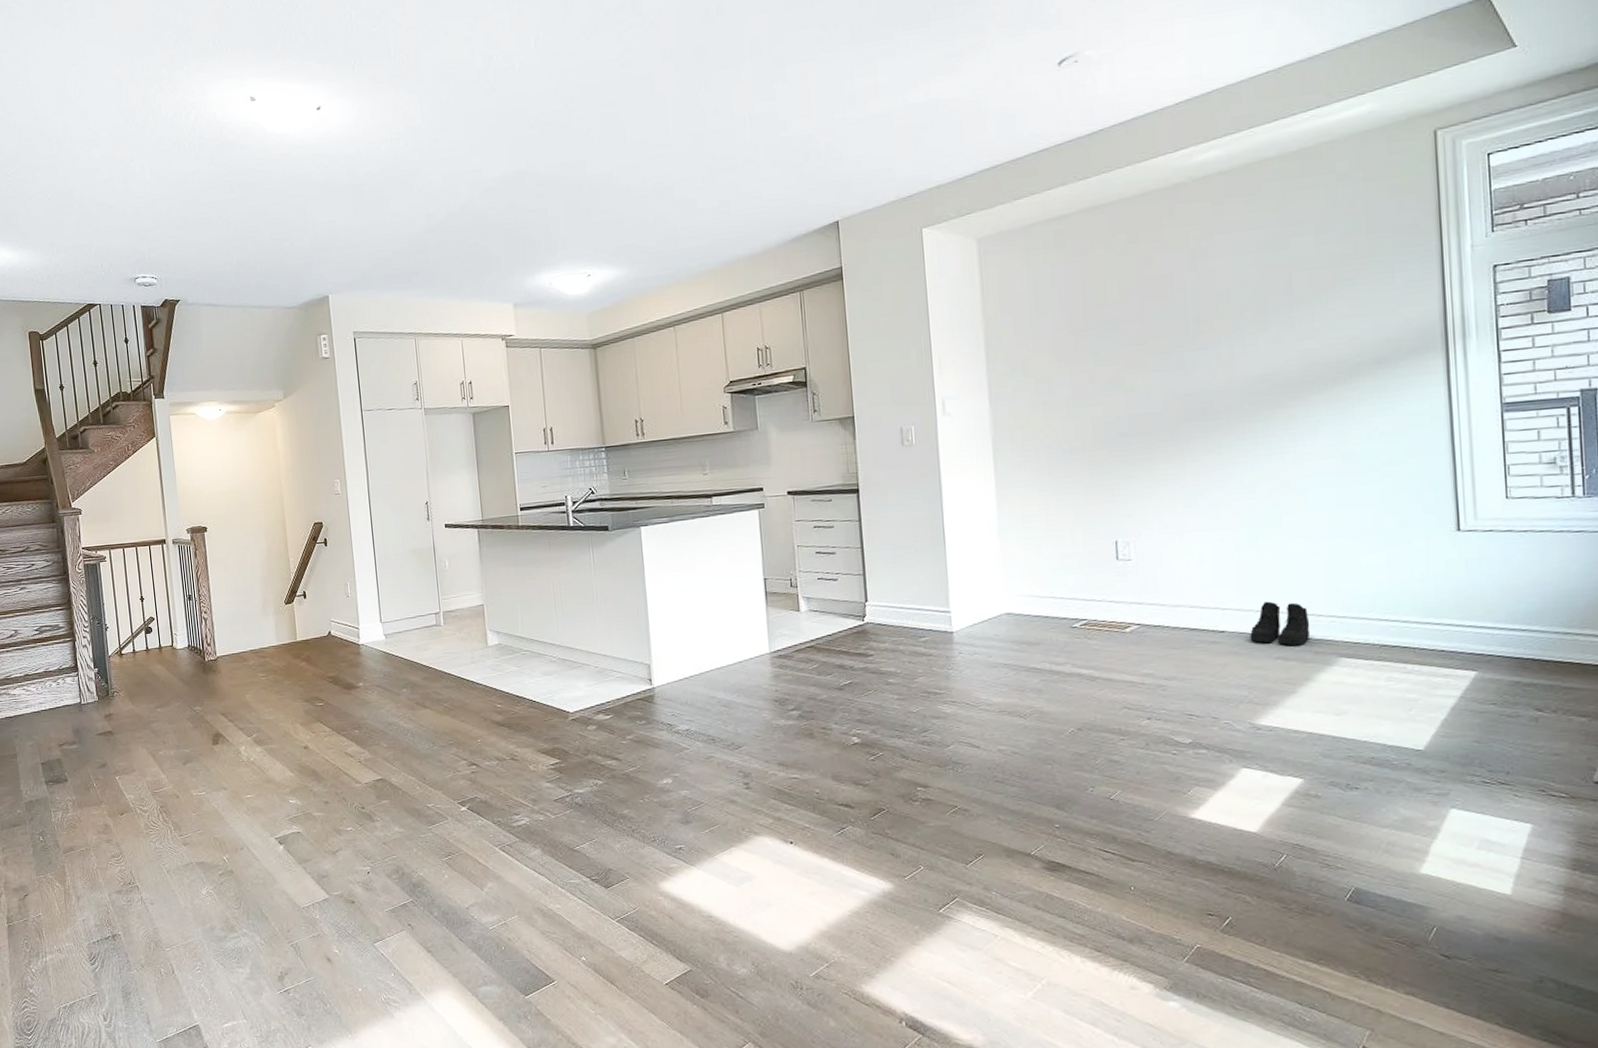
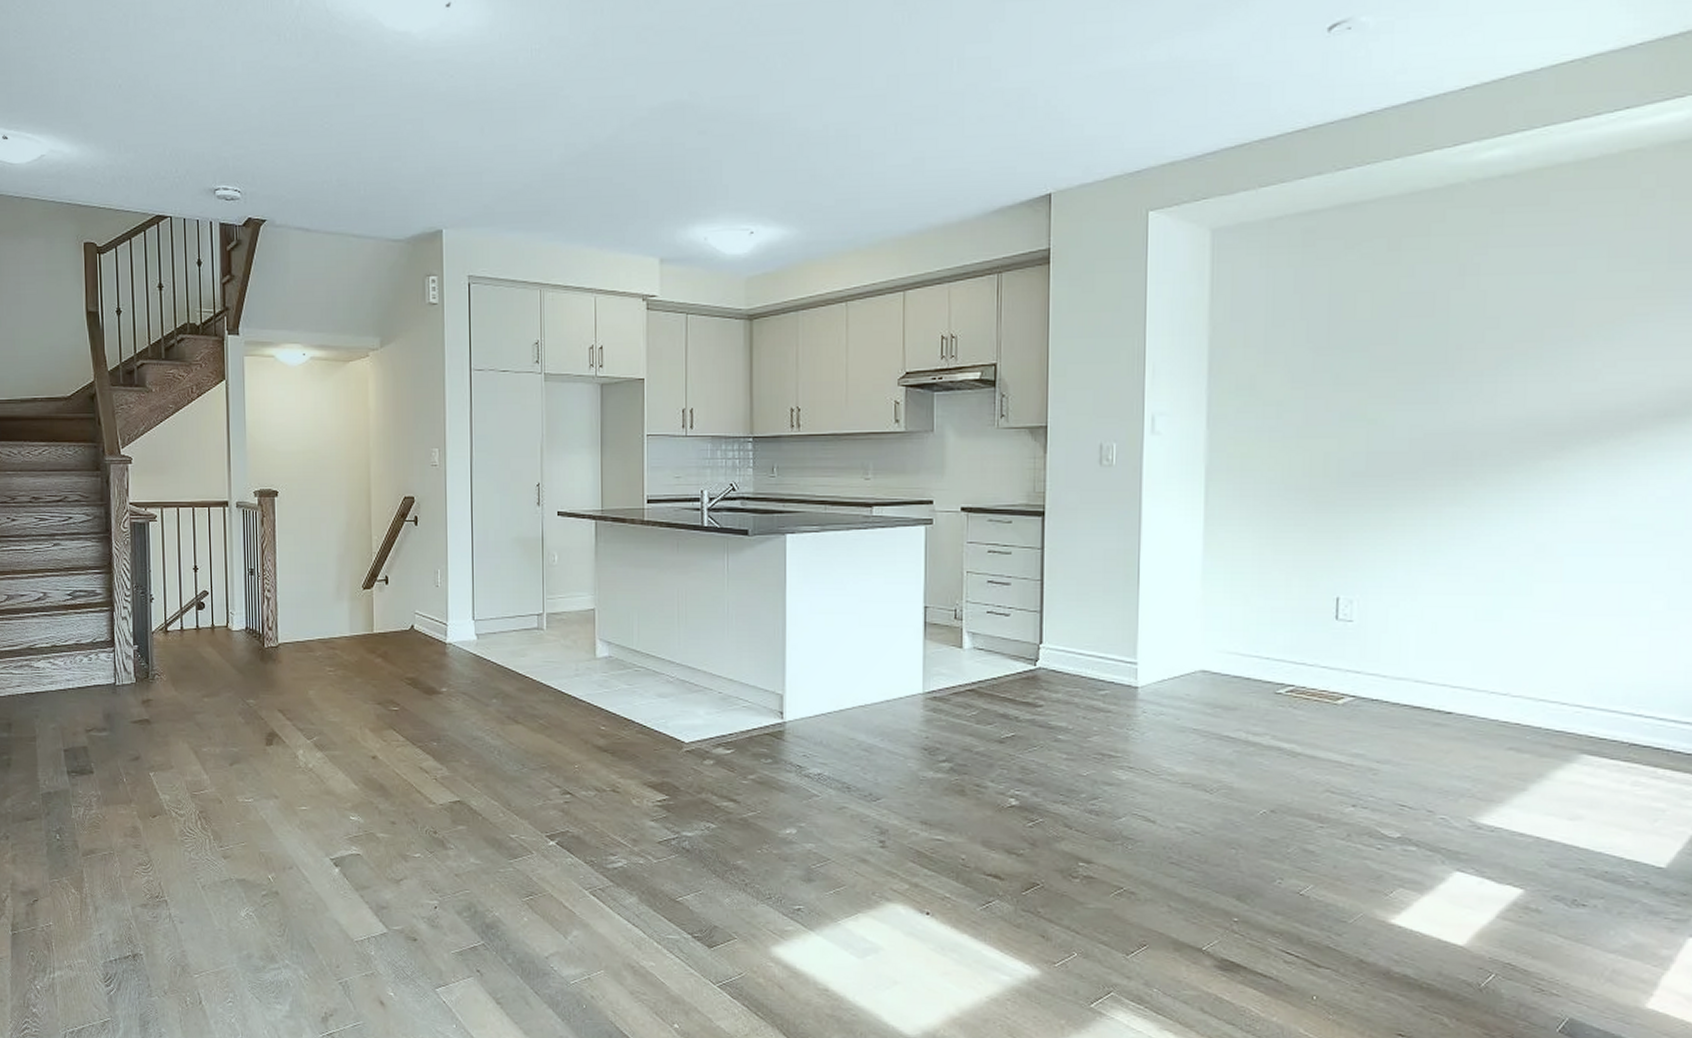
boots: present [1250,601,1311,646] -> none [1480,682,1551,737]

